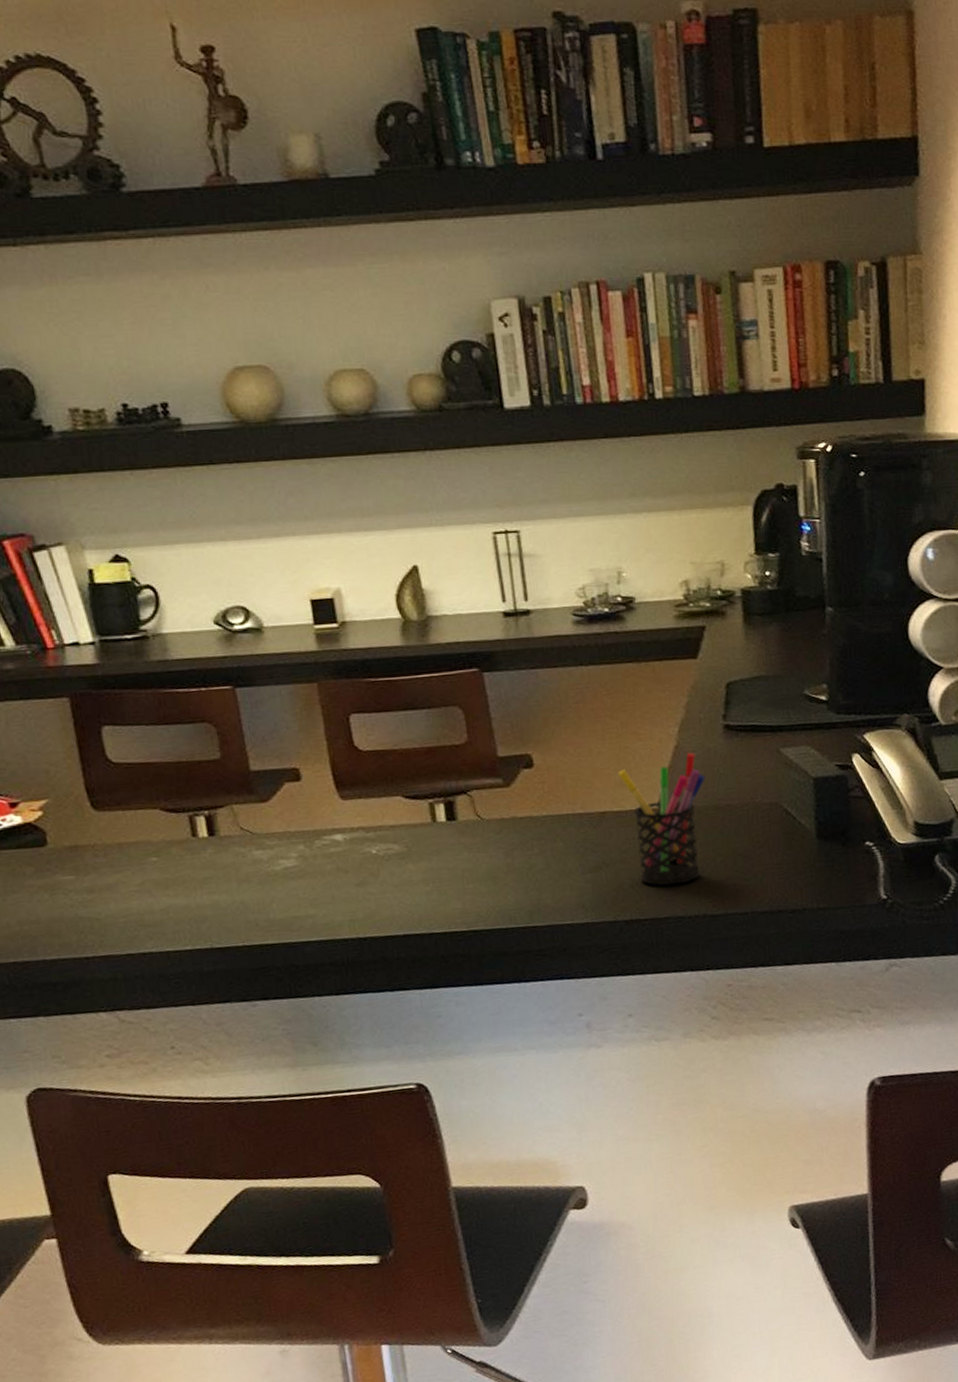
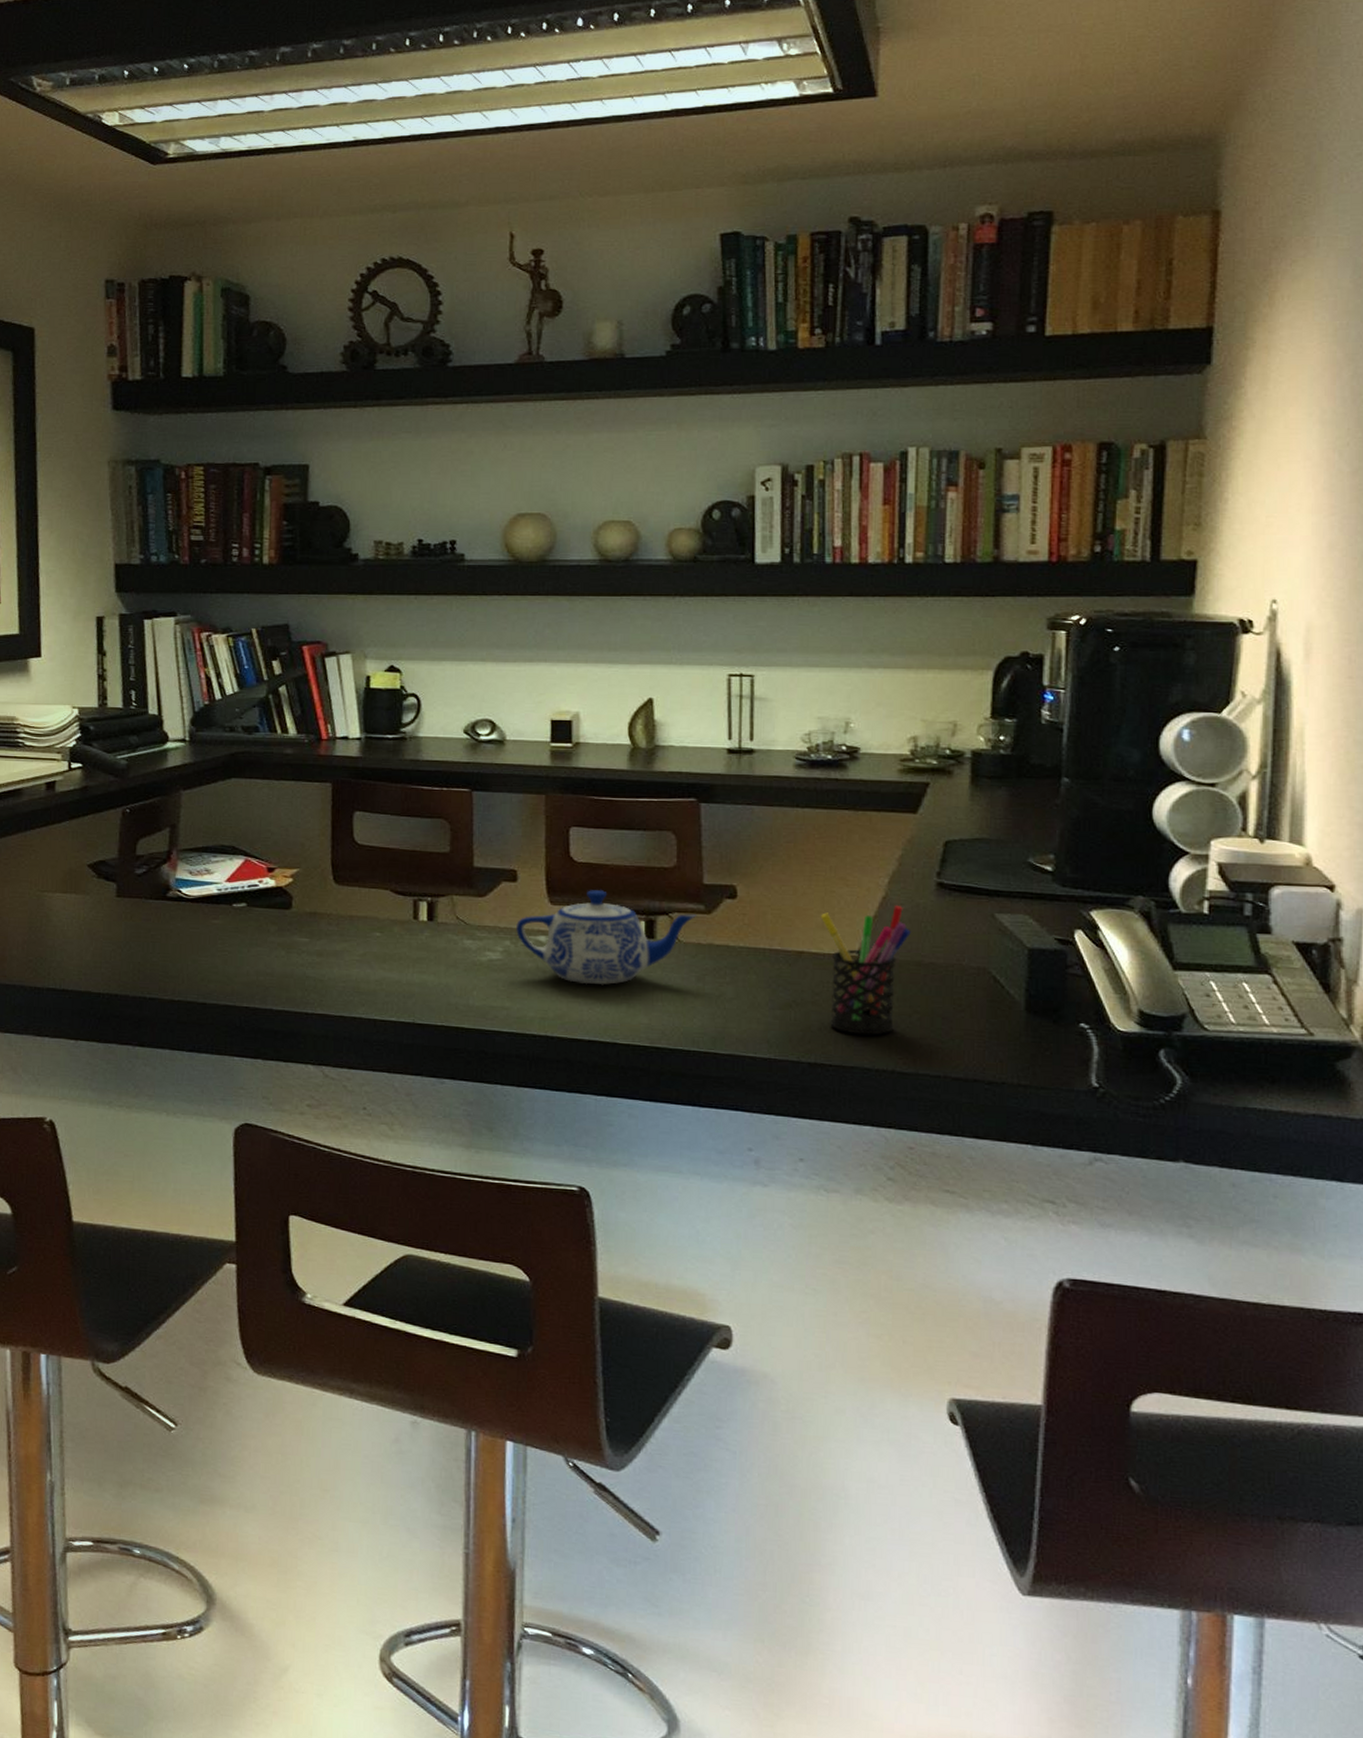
teapot: none [308,777,495,879] -> present [516,890,696,985]

